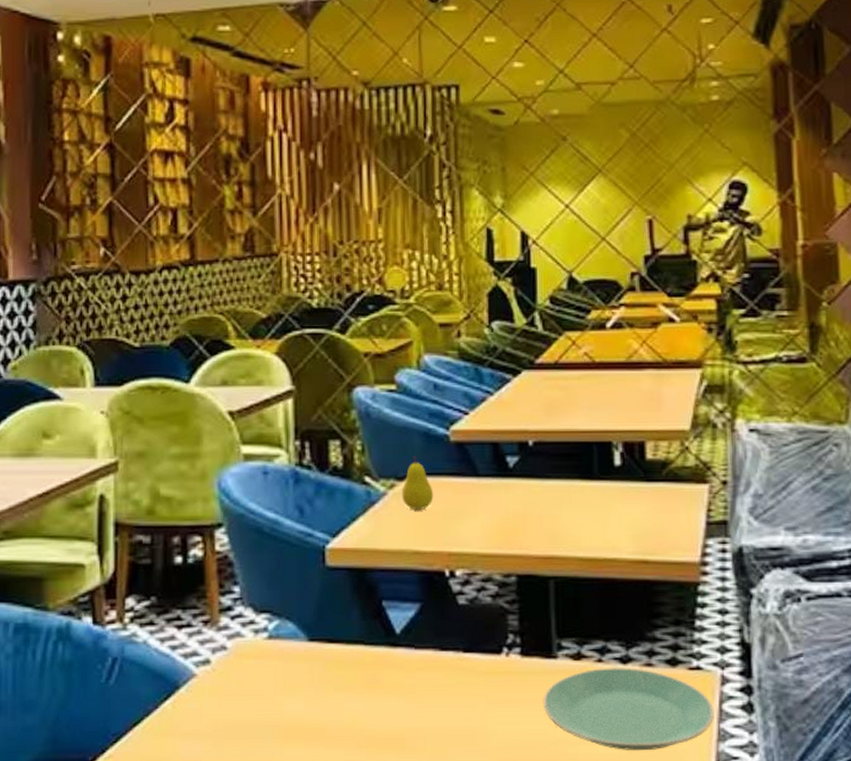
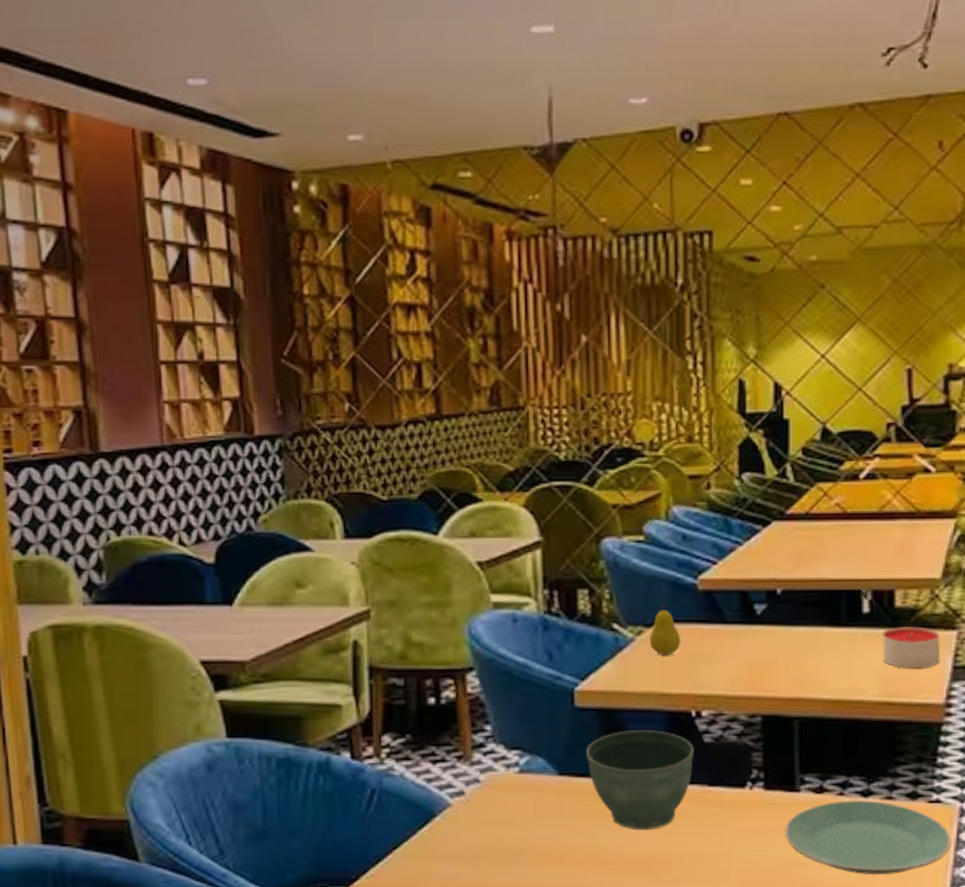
flower pot: none [338,590,448,703] -> present [586,729,694,830]
candle: none [634,479,694,525] -> present [881,625,941,669]

